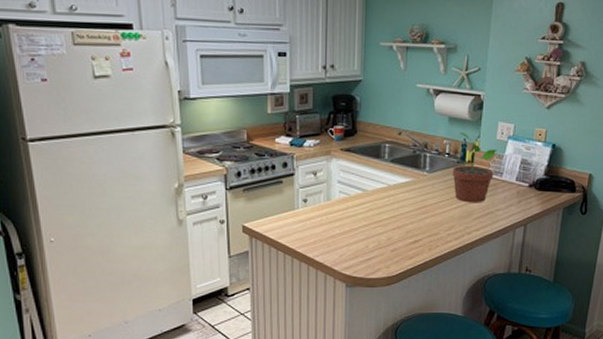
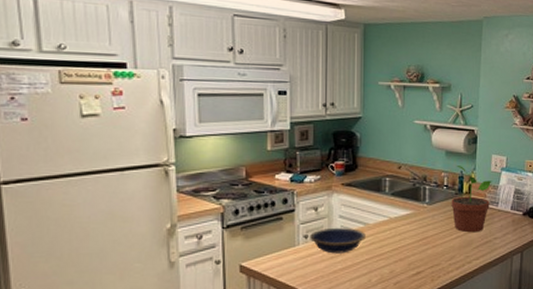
bowl: none [309,192,364,219] -> present [310,227,366,254]

